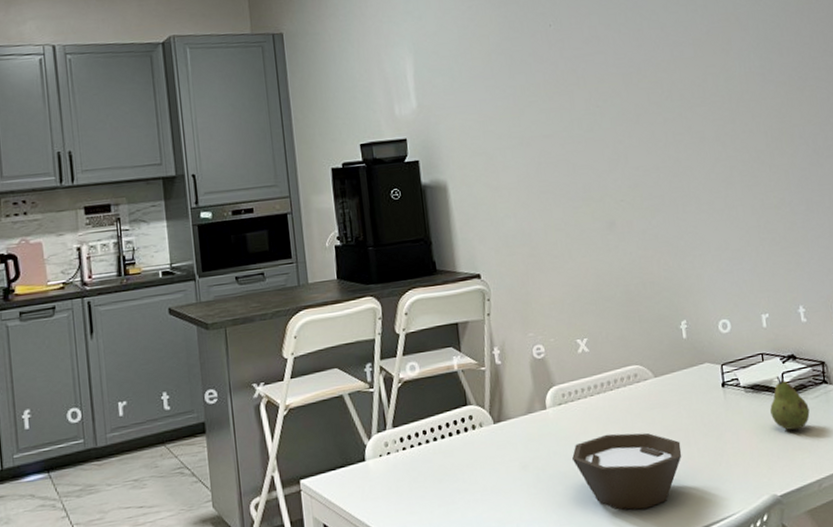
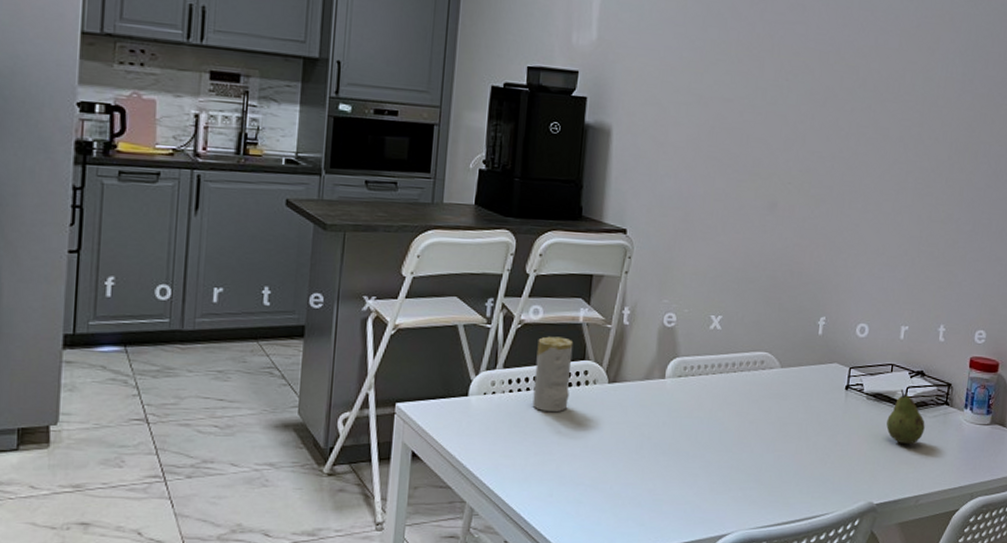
candle: none [419,387,461,463] -> present [532,336,574,413]
bowl: present [572,432,682,510] -> none [680,414,792,493]

